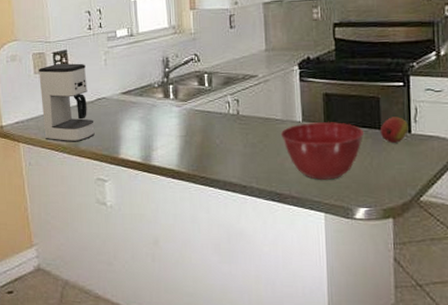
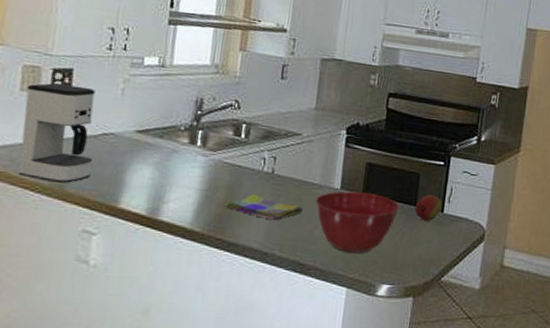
dish towel: none [202,134,270,156] -> present [224,194,303,221]

